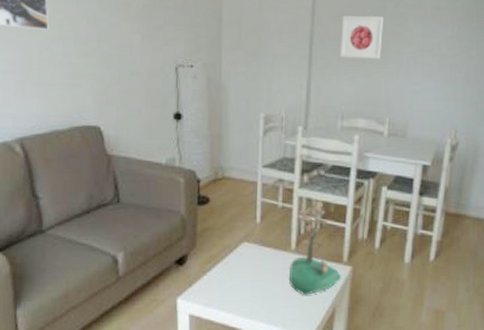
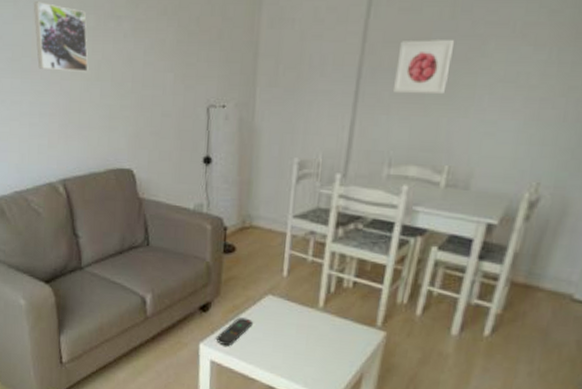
remote control: none [195,267,230,297] -> present [217,317,253,345]
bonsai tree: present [288,201,341,295] -> none [313,257,373,356]

